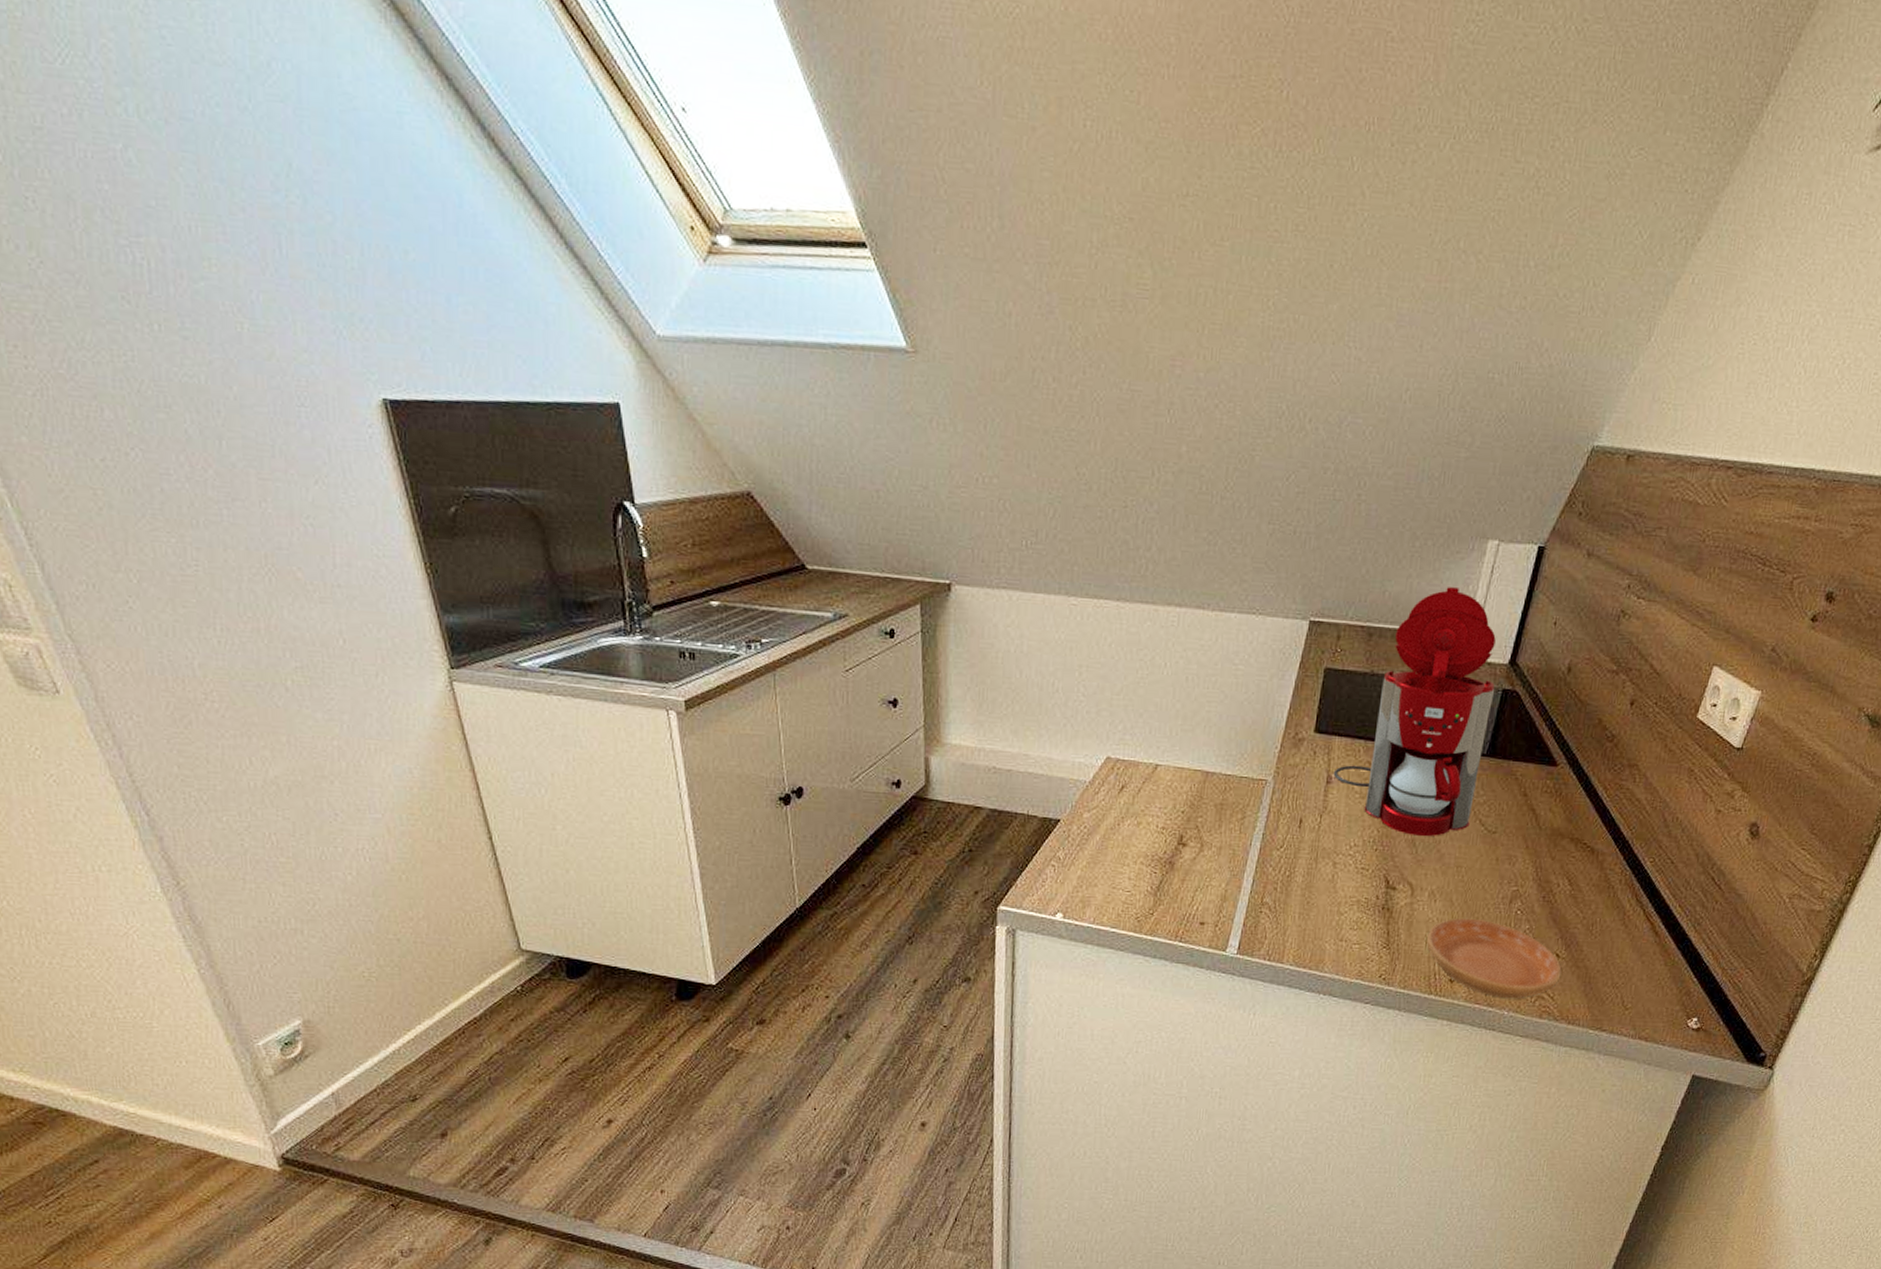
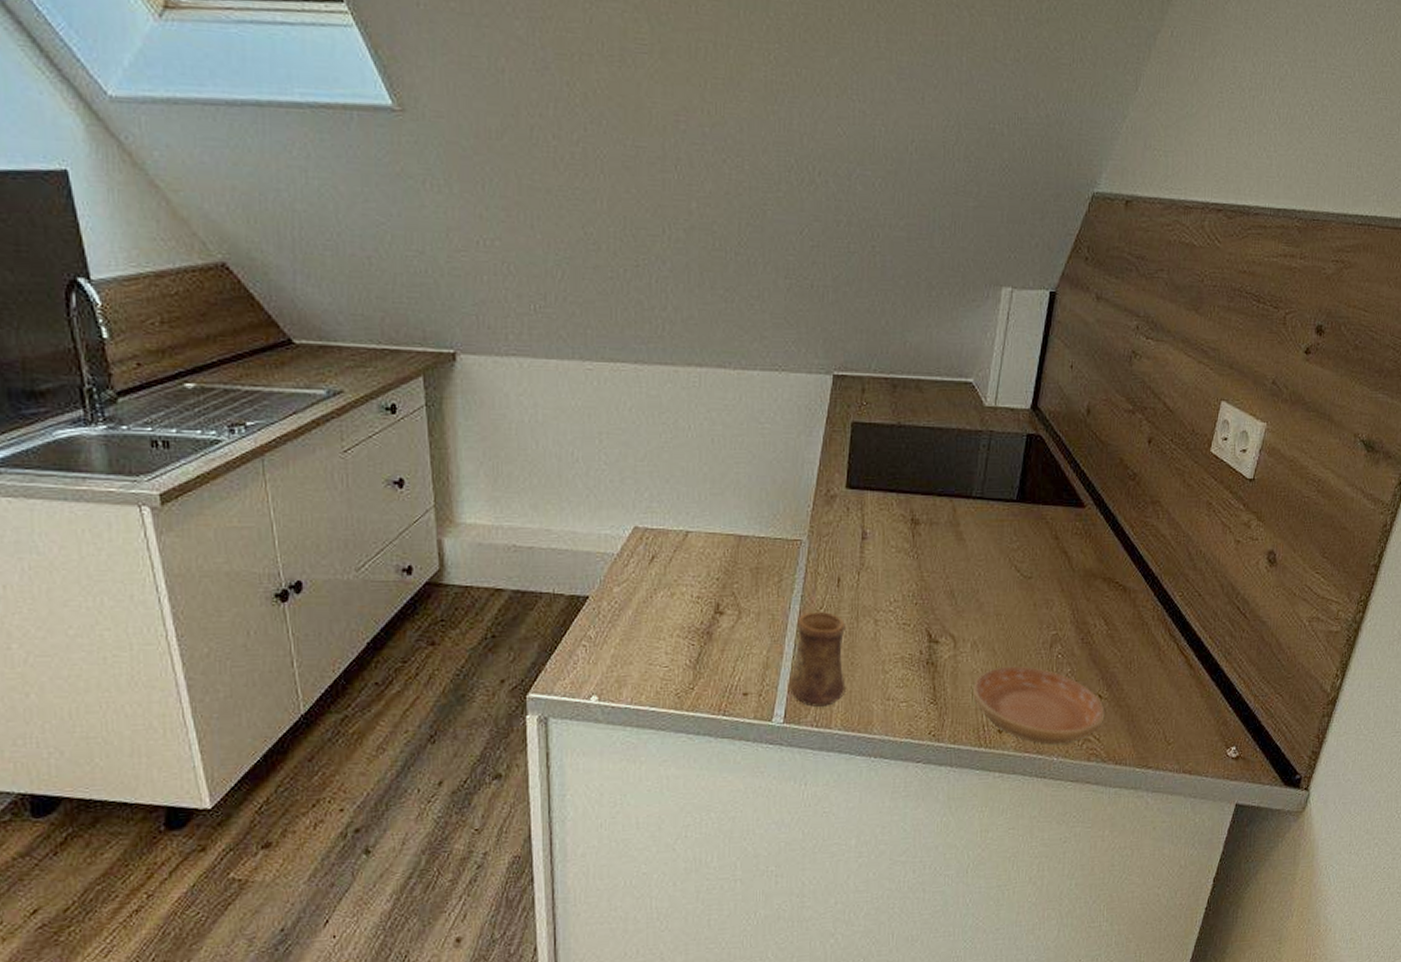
cup: none [1243,849,1304,942] -> present [788,611,846,707]
coffee maker: present [1333,587,1496,837] -> none [868,335,1019,587]

